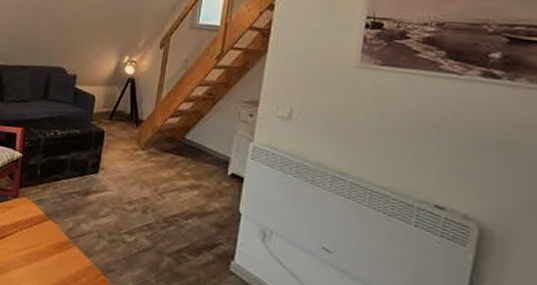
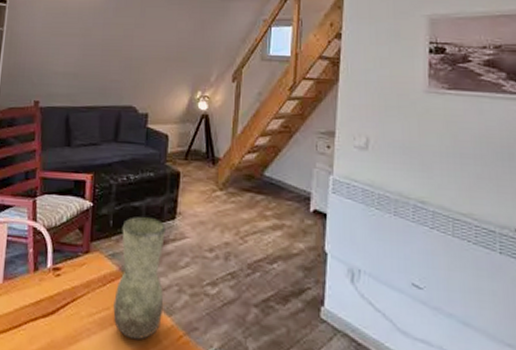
vase: none [38,168,89,276] -> present [113,216,165,341]

